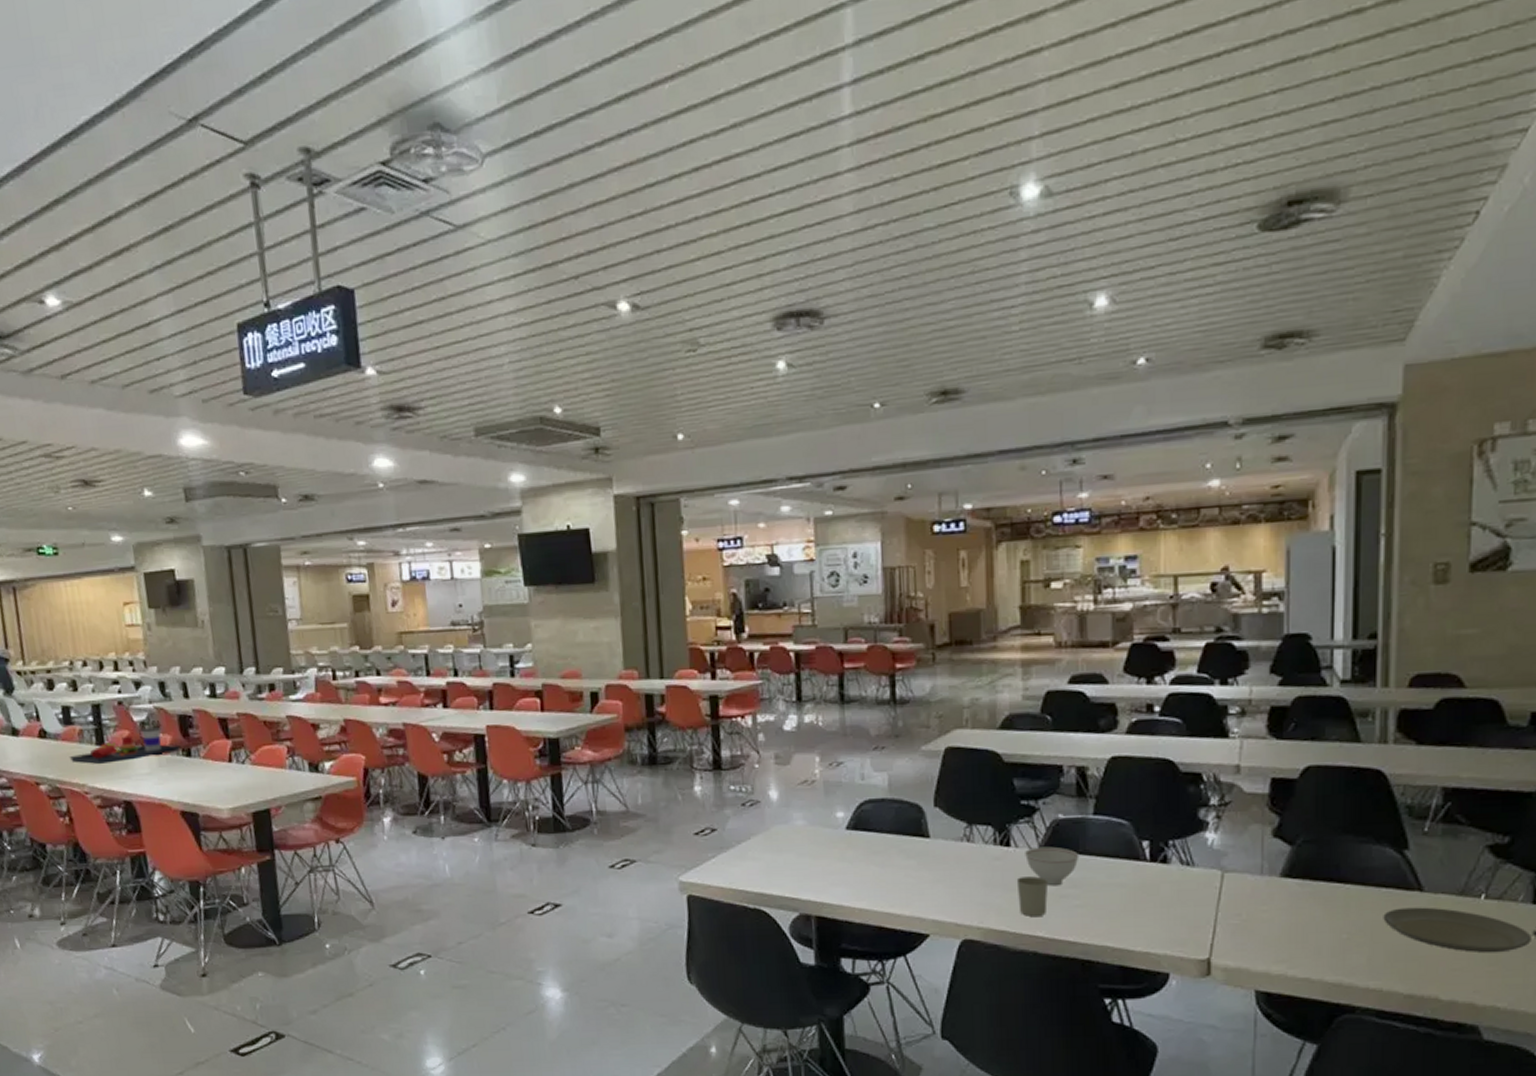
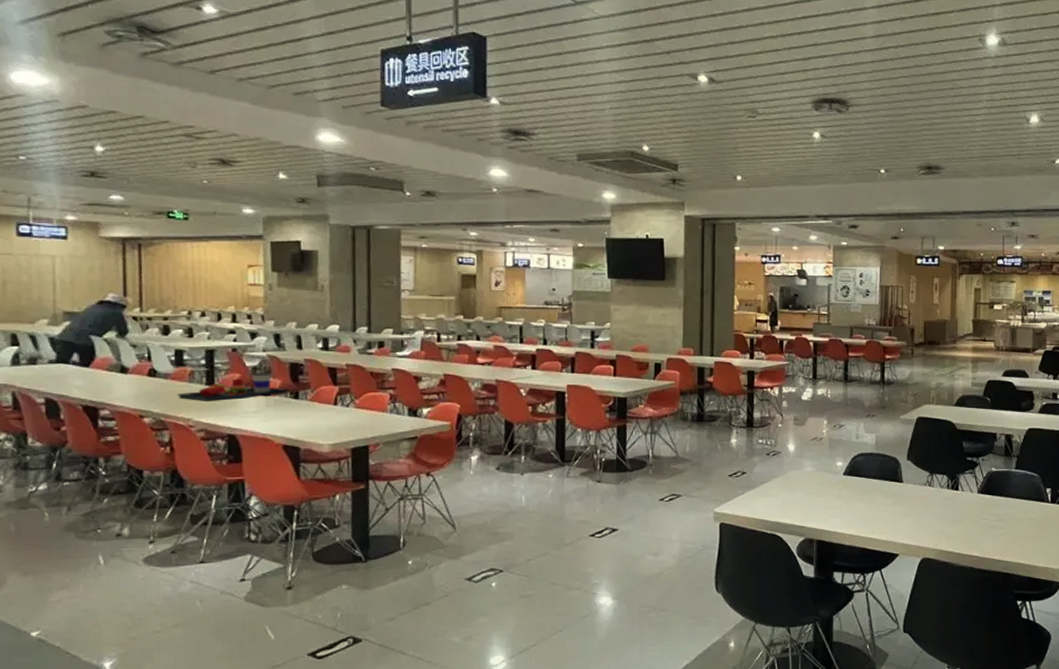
cup: present [1016,876,1049,916] -> none [961,512,983,541]
bowl: present [1025,846,1080,885] -> none [968,491,1005,519]

